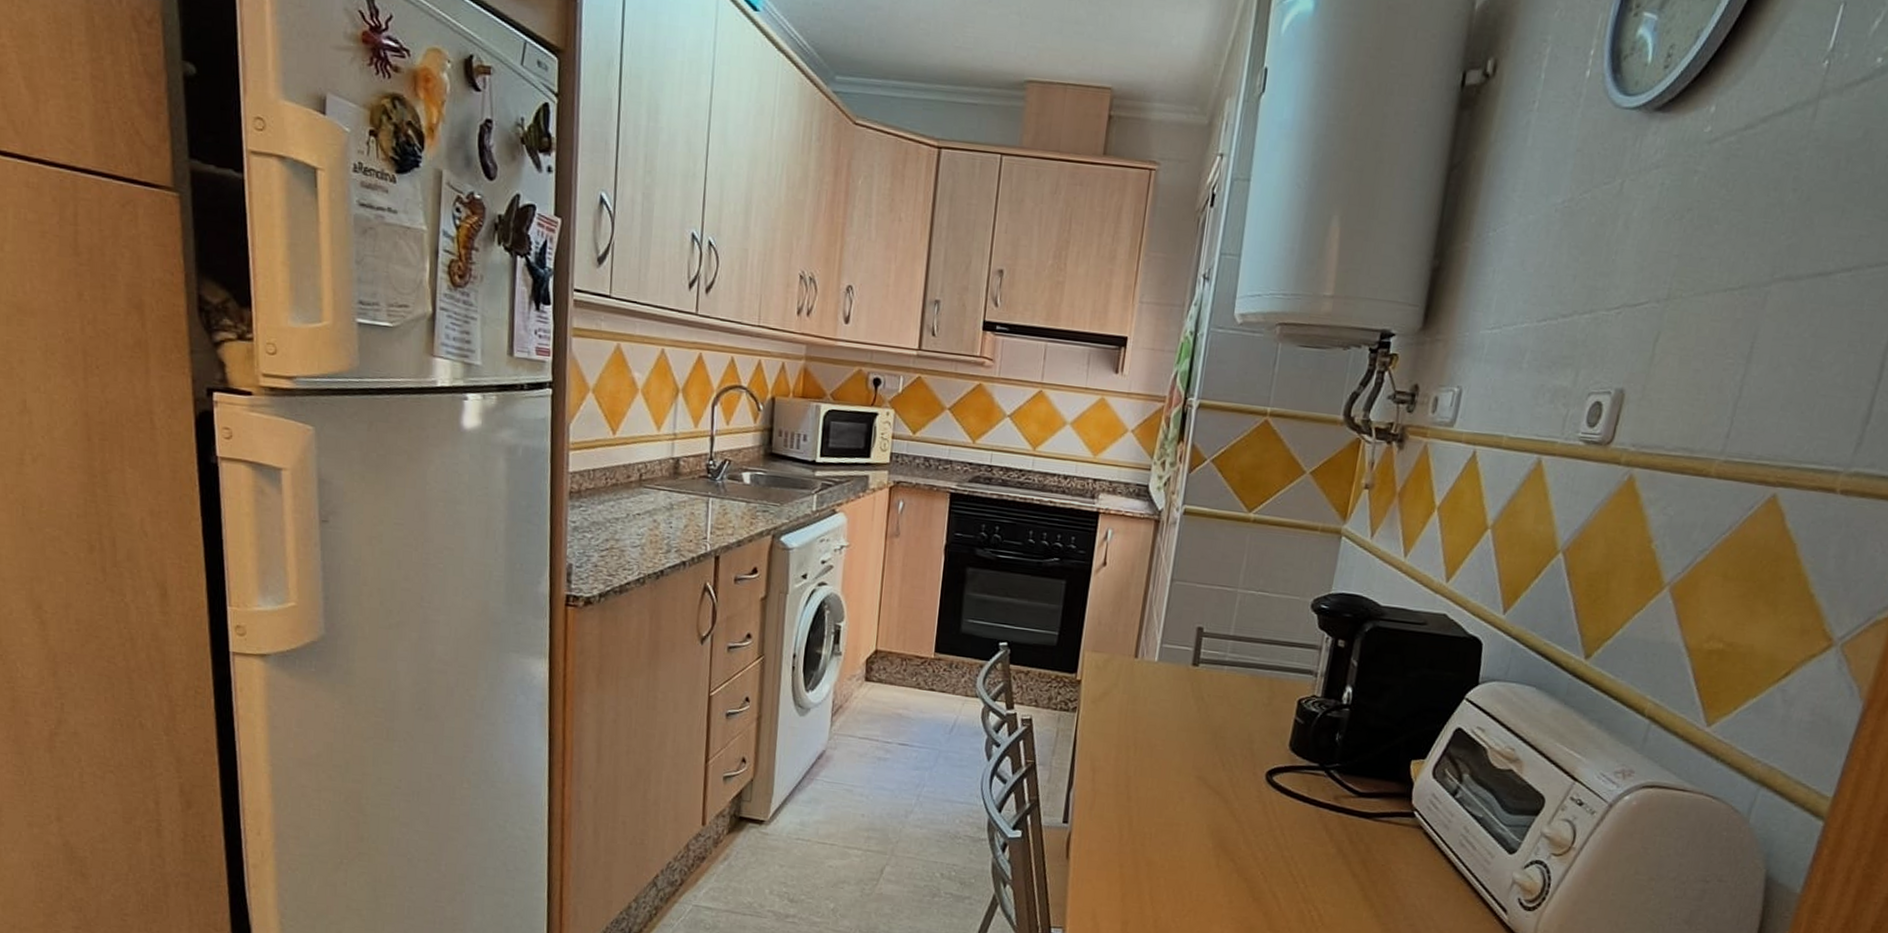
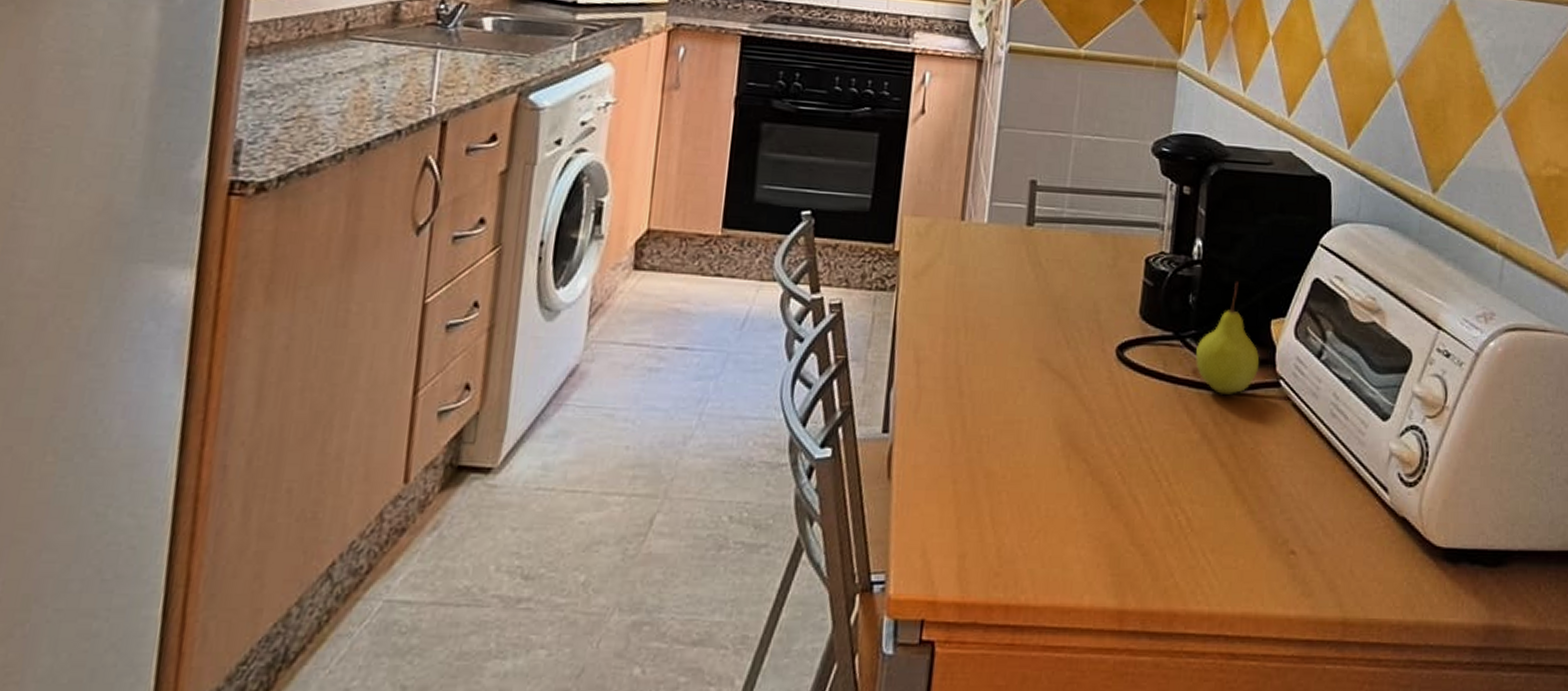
fruit: none [1337,726,1397,820] -> present [1196,282,1260,394]

